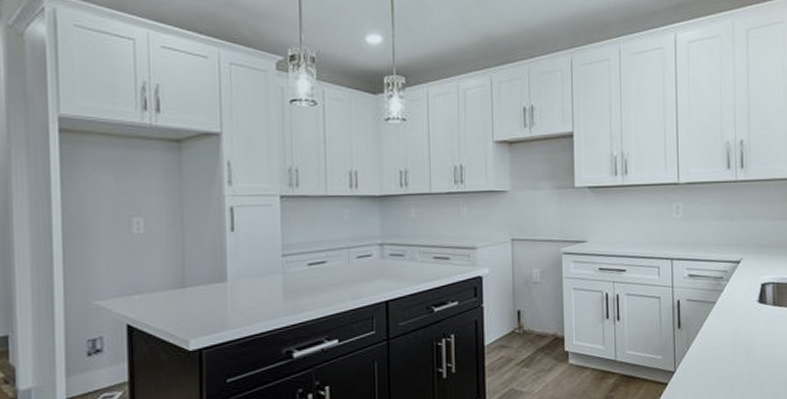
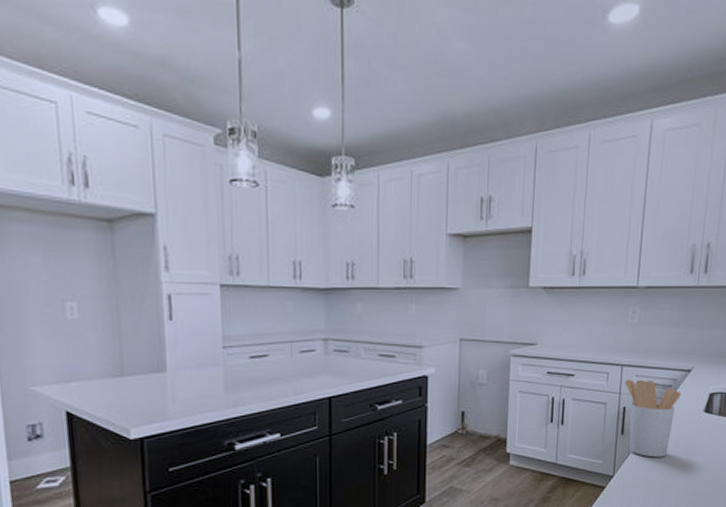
utensil holder: none [676,272,733,351] -> present [625,379,681,458]

